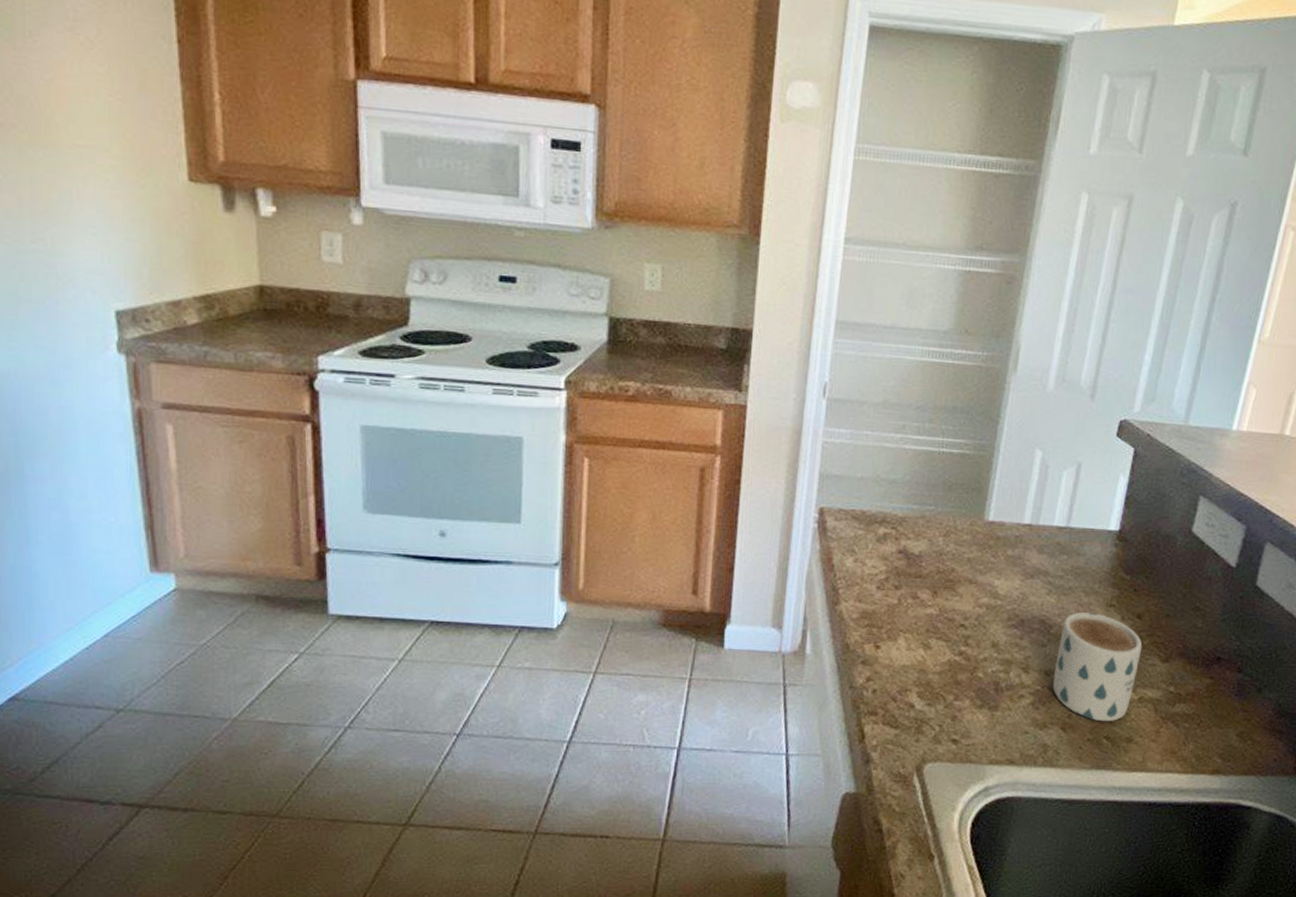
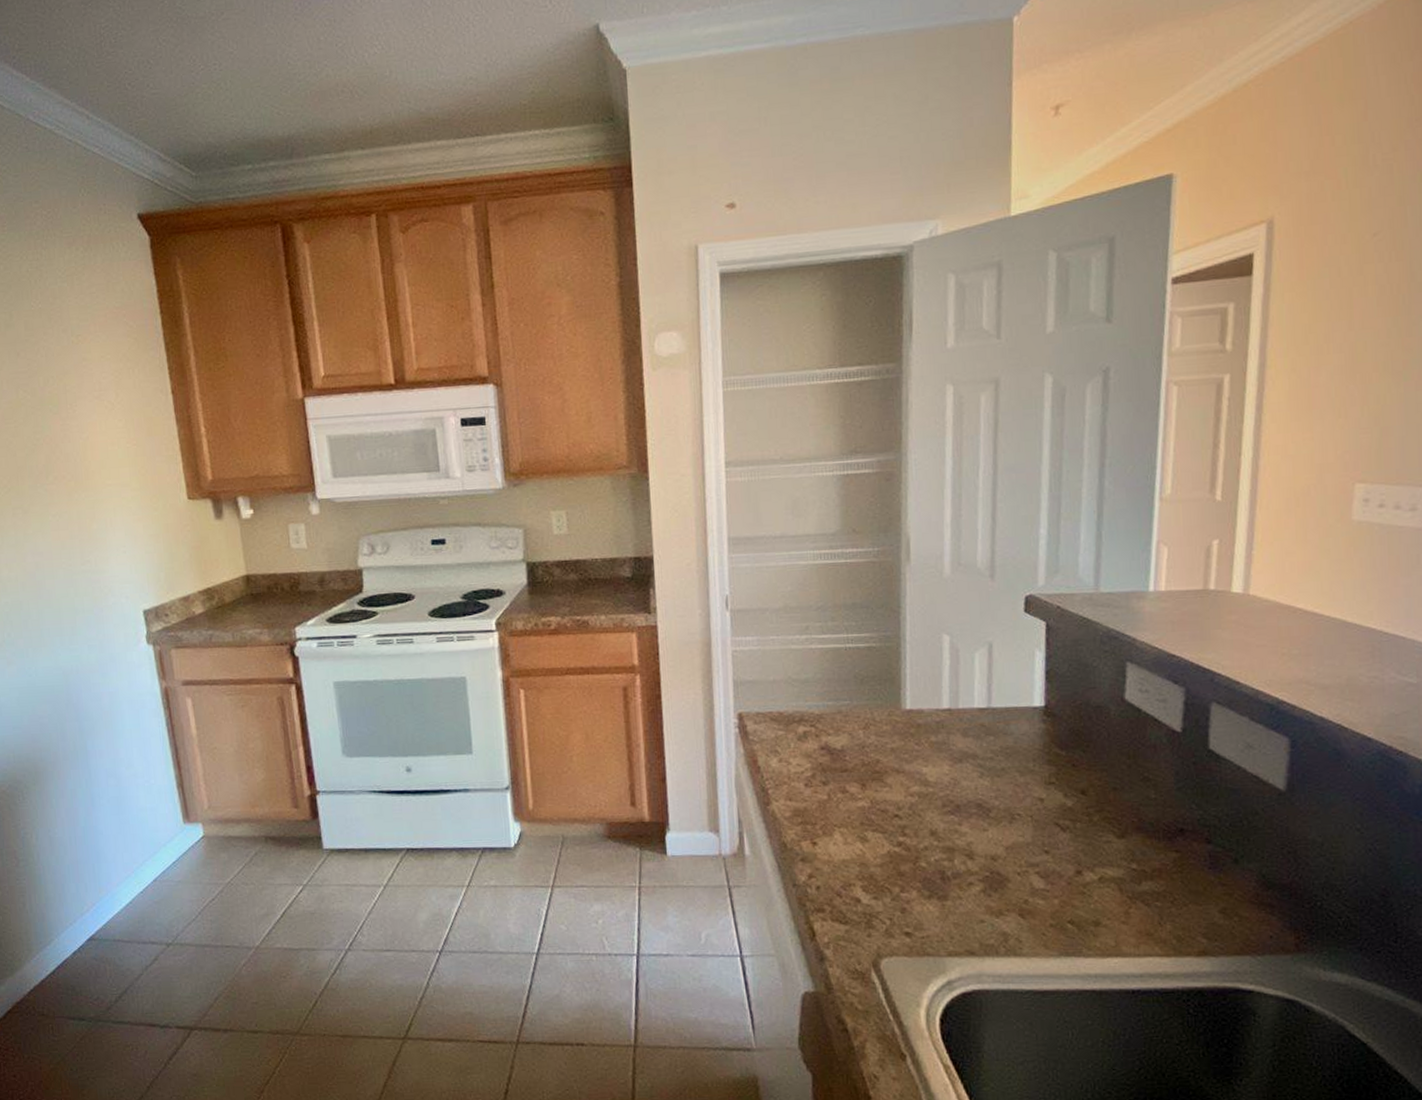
mug: present [1052,612,1143,722] -> none [1000,792,1093,906]

